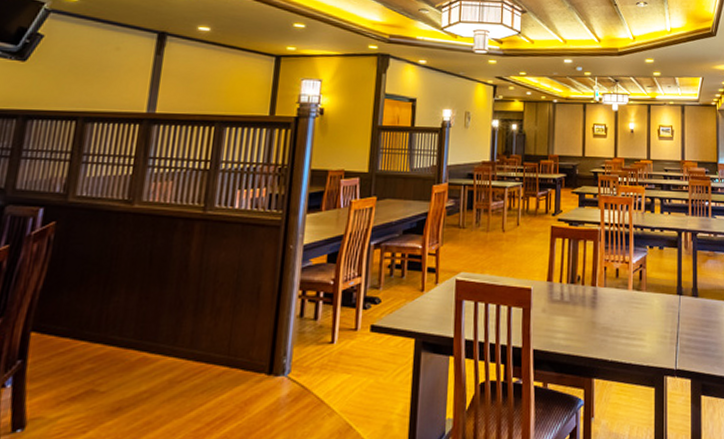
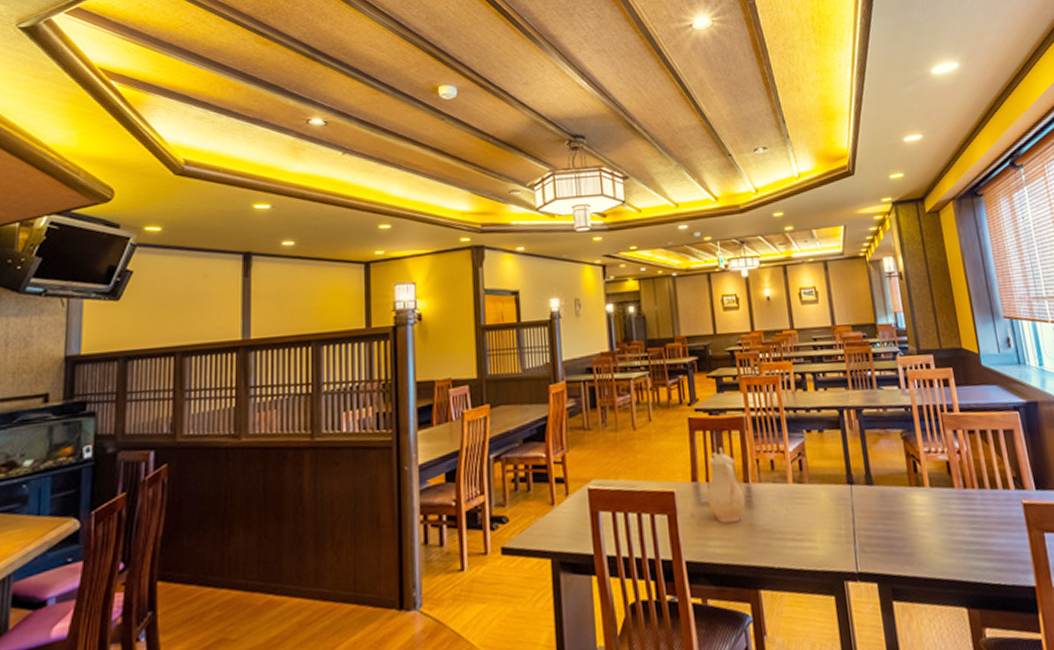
teapot: none [558,254,591,319] -> present [706,447,746,523]

